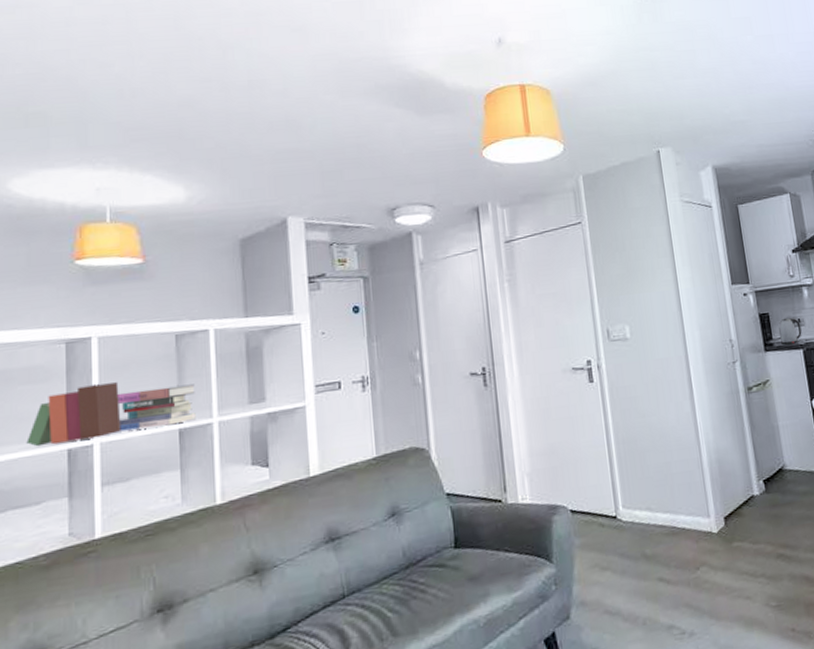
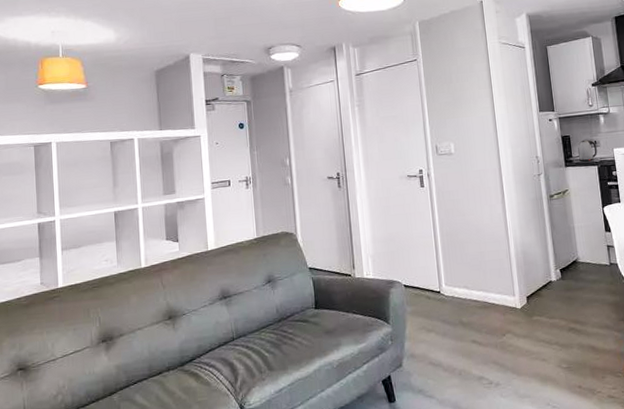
books: present [26,382,122,447] -> none [10,176,74,221]
books: present [117,384,196,432] -> none [71,179,126,212]

